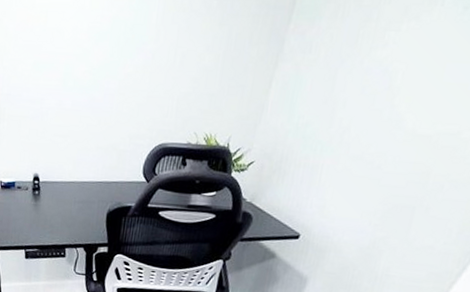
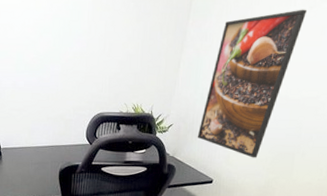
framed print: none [284,10,460,210] -> present [197,9,308,158]

